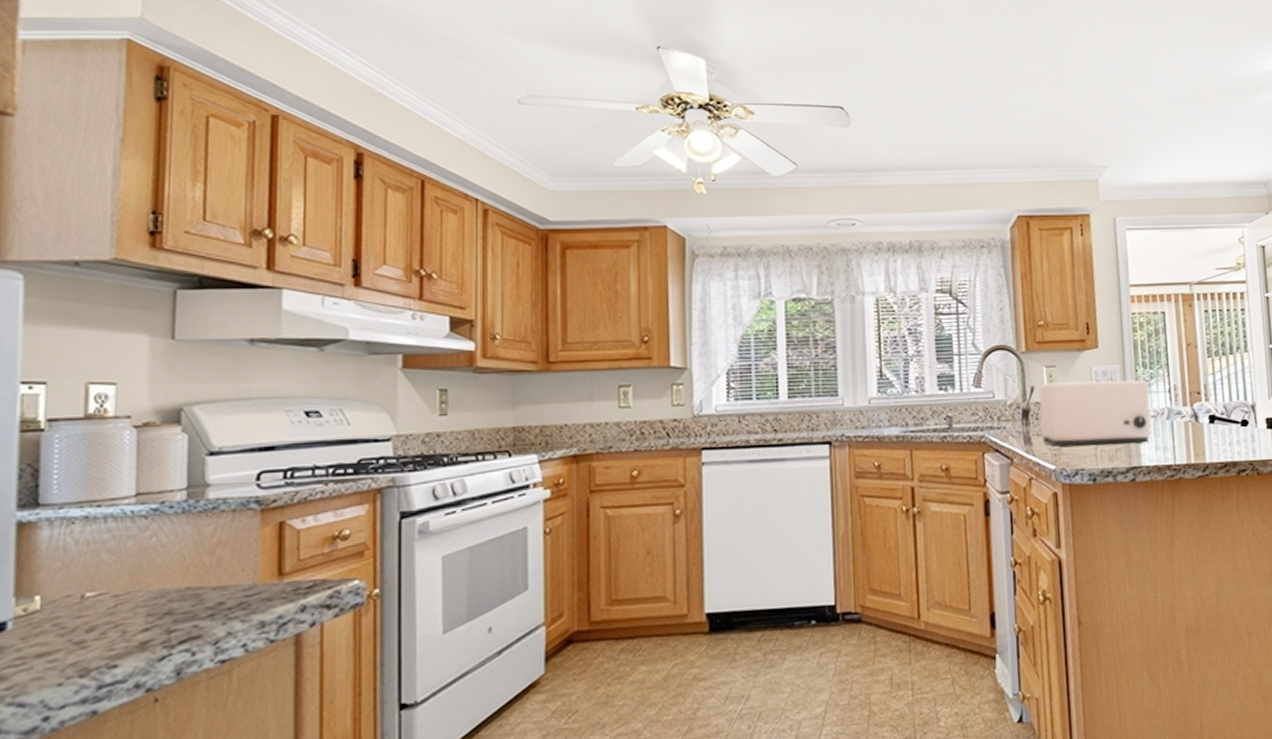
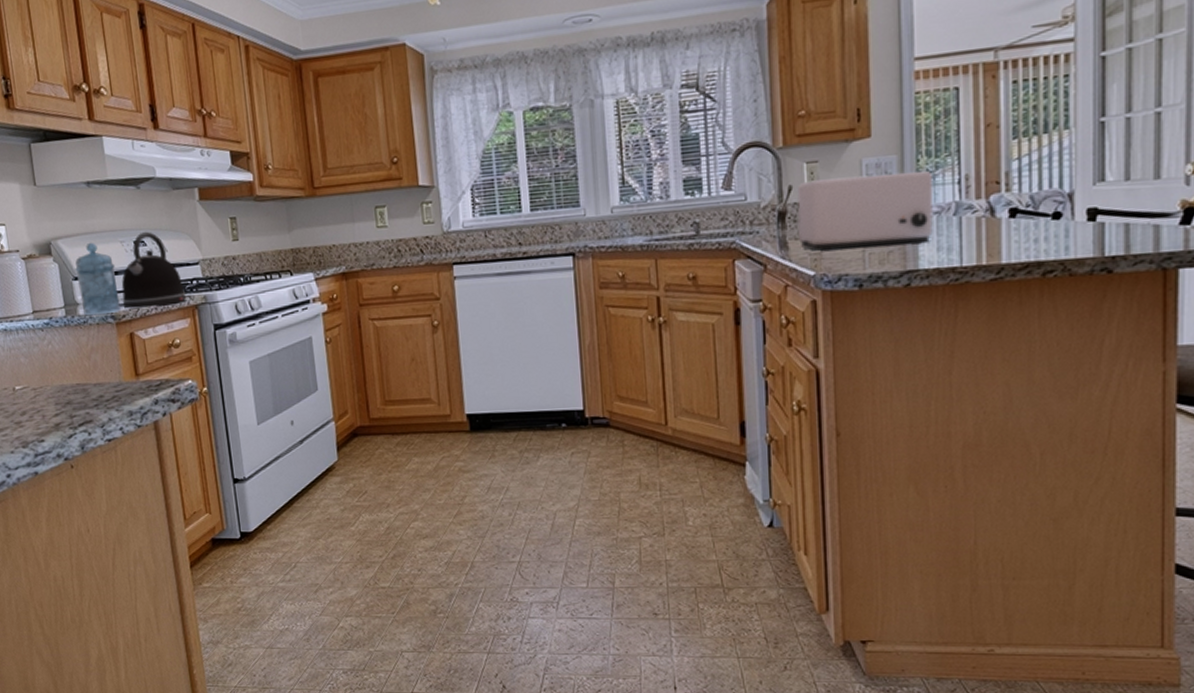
canister: none [211,410,272,500] -> present [74,242,121,316]
kettle: none [275,400,368,492] -> present [121,231,186,309]

